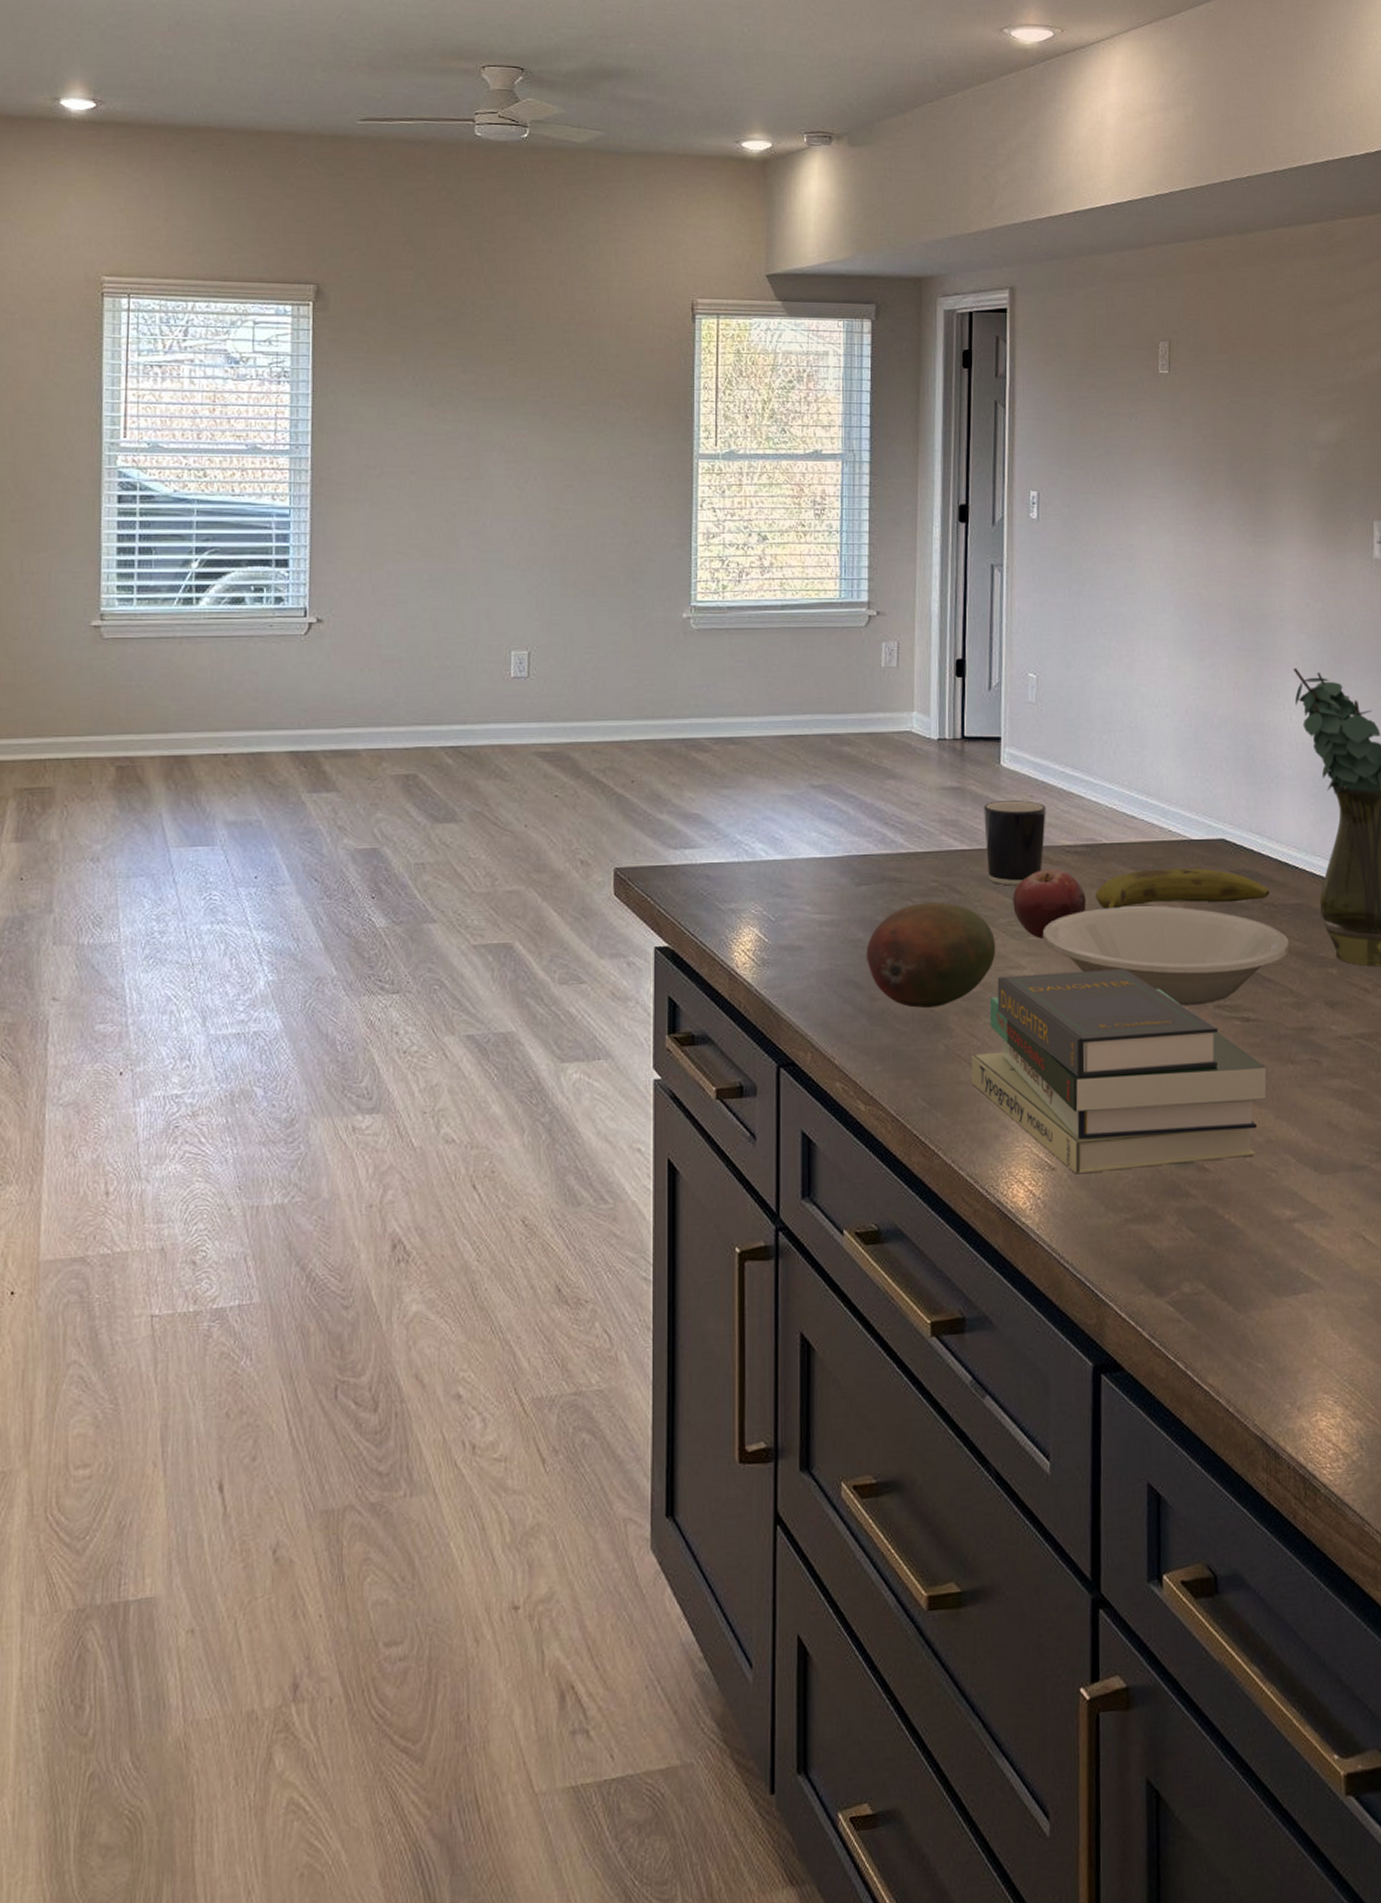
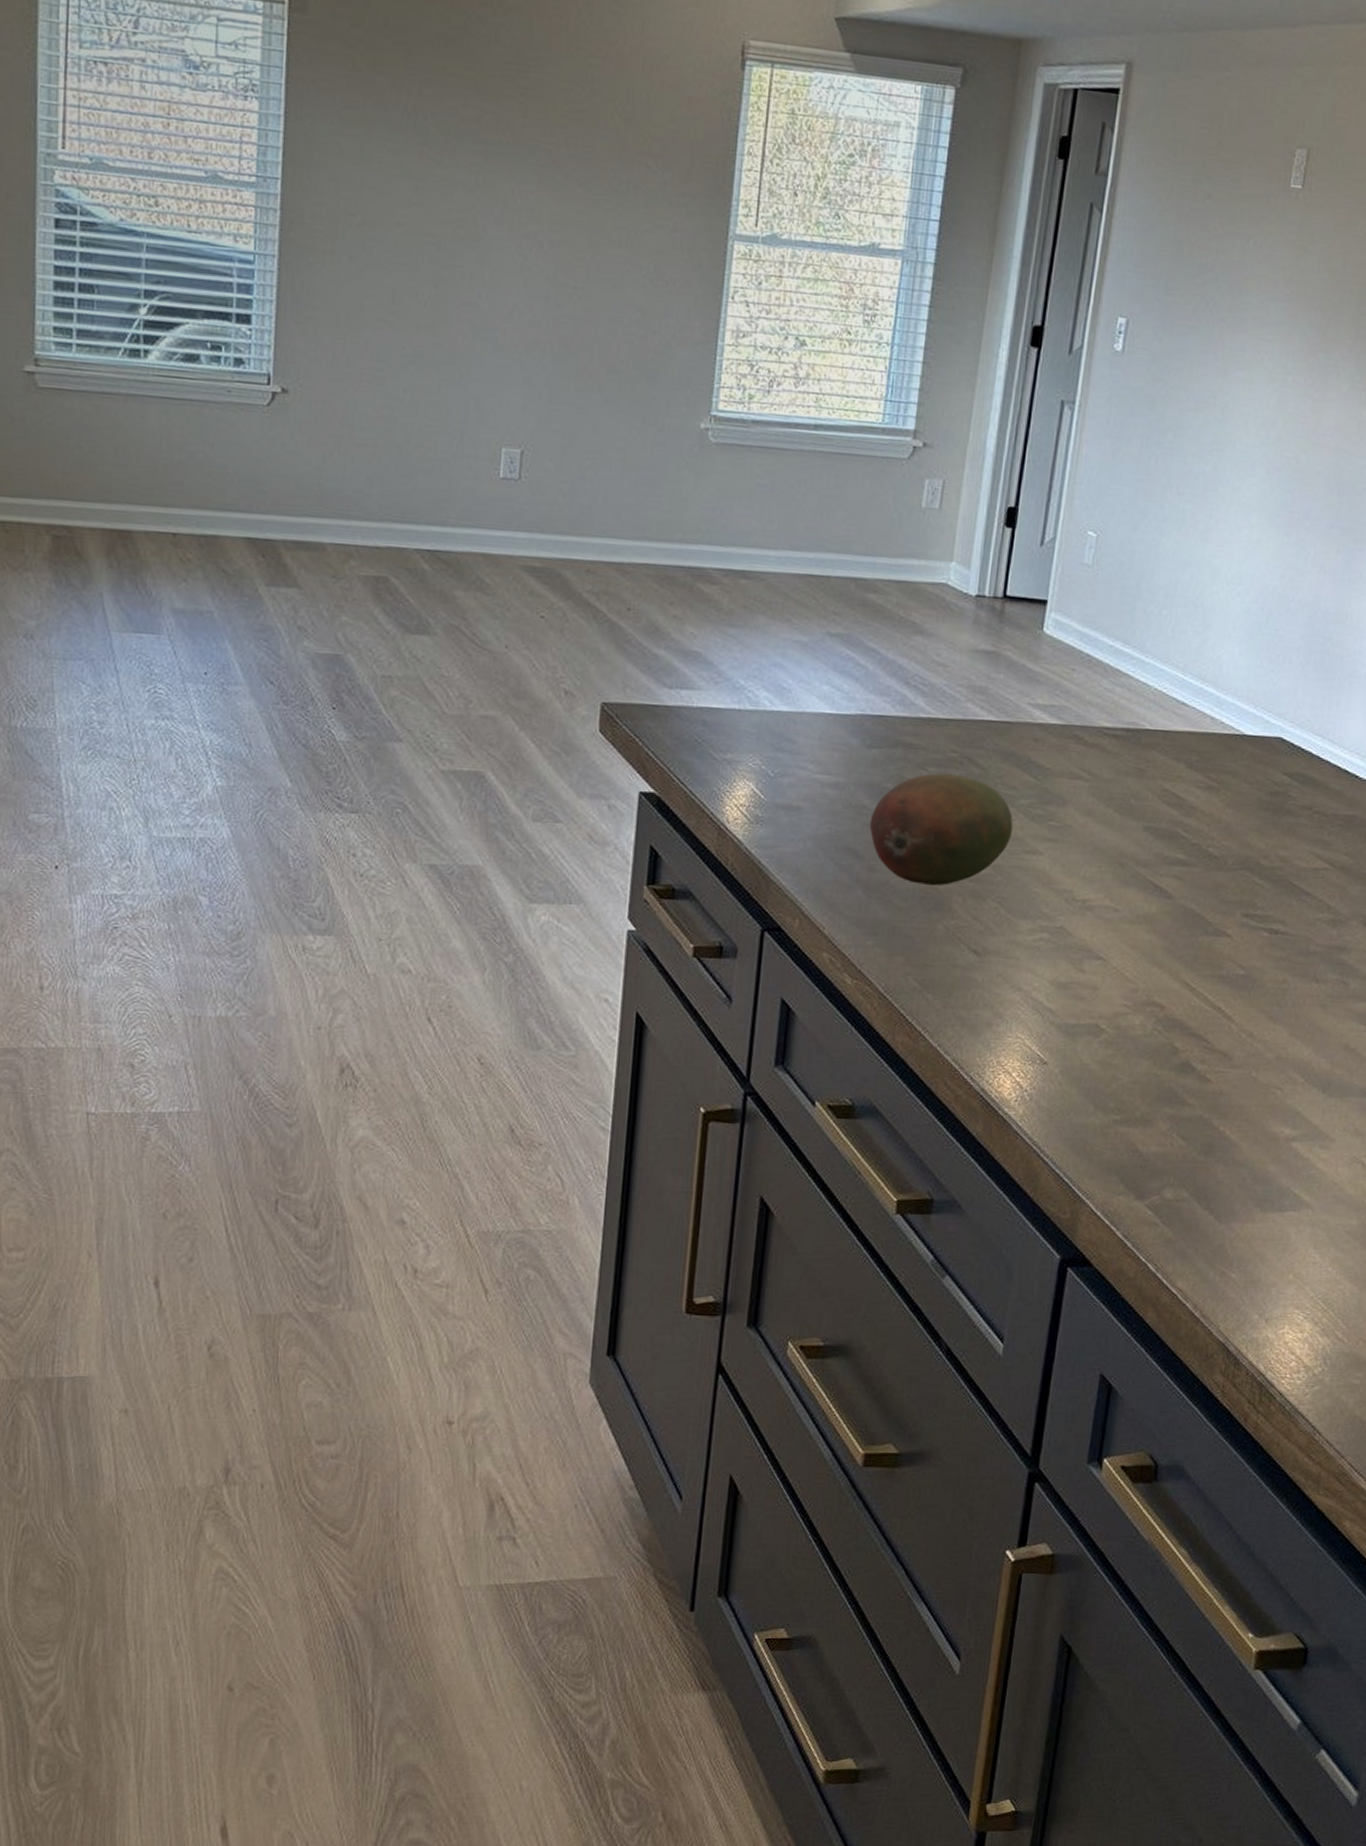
books: present [971,969,1267,1174] -> none [968,860,1288,1072]
mug: present [984,800,1046,886] -> none [1013,670,1088,765]
fruit: present [1013,869,1086,939] -> none [1037,750,1119,825]
bowl: present [1042,906,1290,1006] -> none [1065,798,1336,912]
fruit: present [1095,868,1270,909] -> none [1129,762,1323,807]

